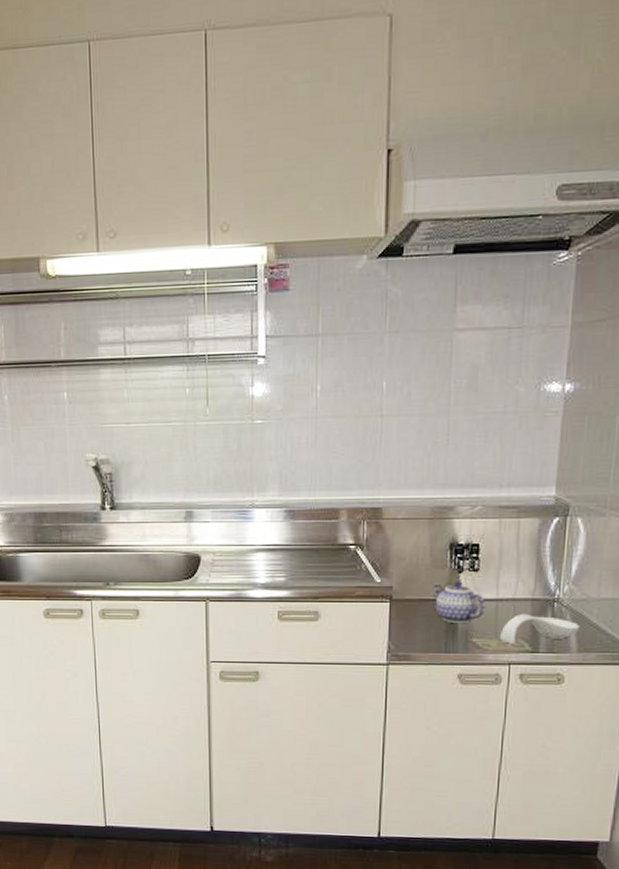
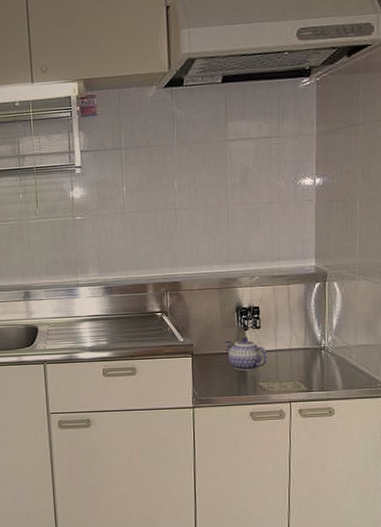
spoon rest: present [499,613,580,644] -> none [280,360,343,386]

